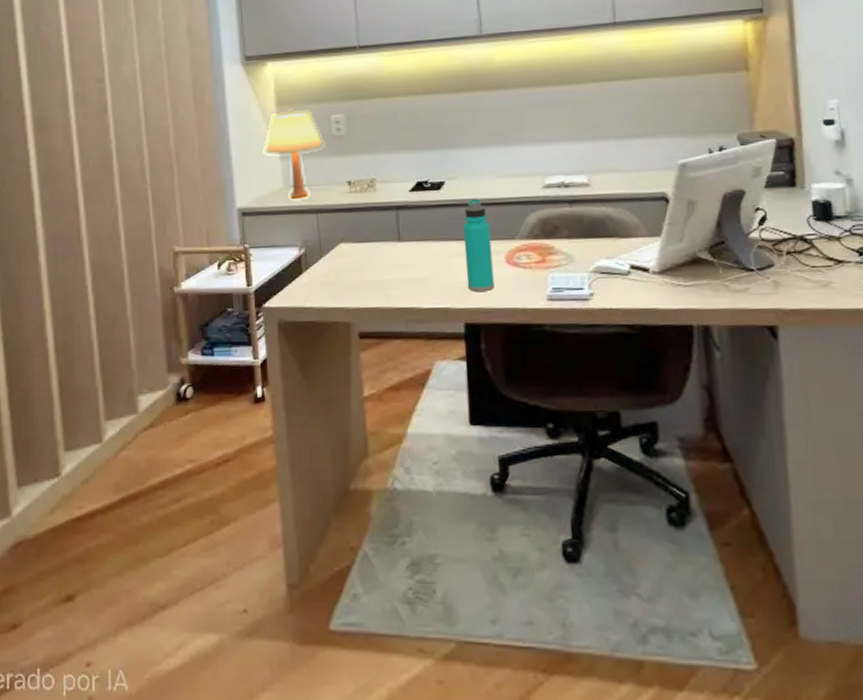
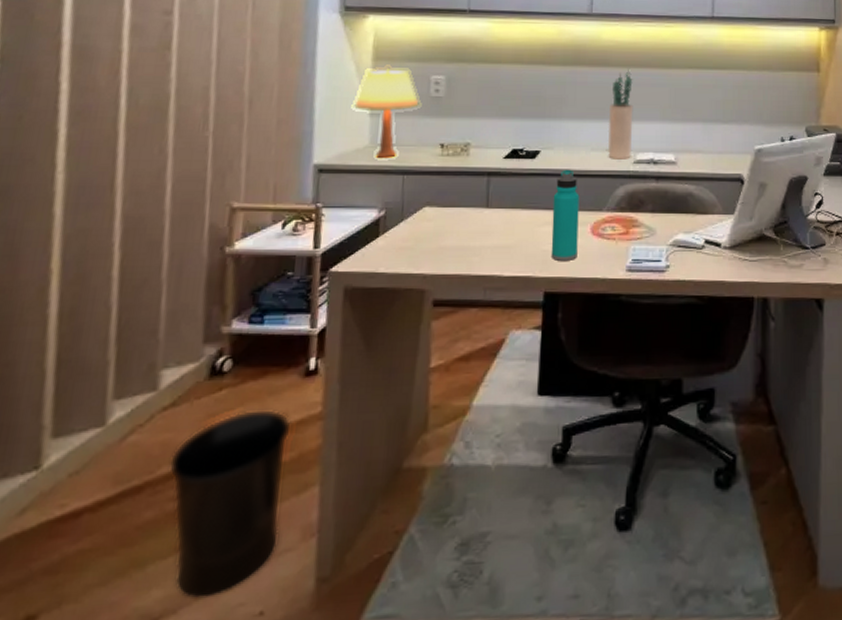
waste bin: none [154,431,250,592] -> present [168,408,292,598]
vase: none [510,88,540,185] -> present [607,68,634,159]

